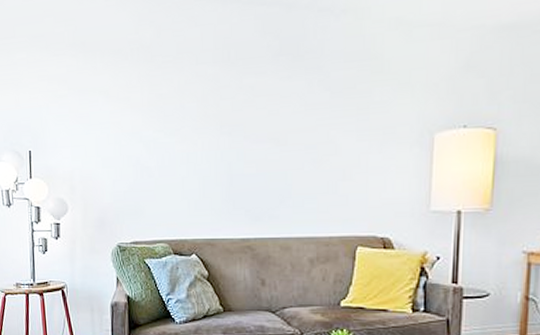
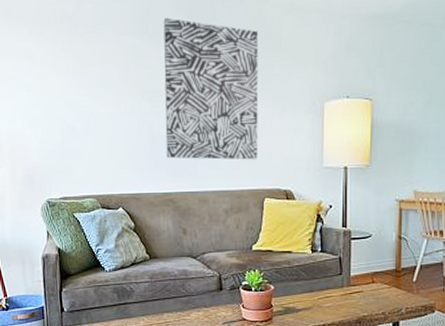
wall art: none [245,41,355,202] -> present [163,17,259,160]

